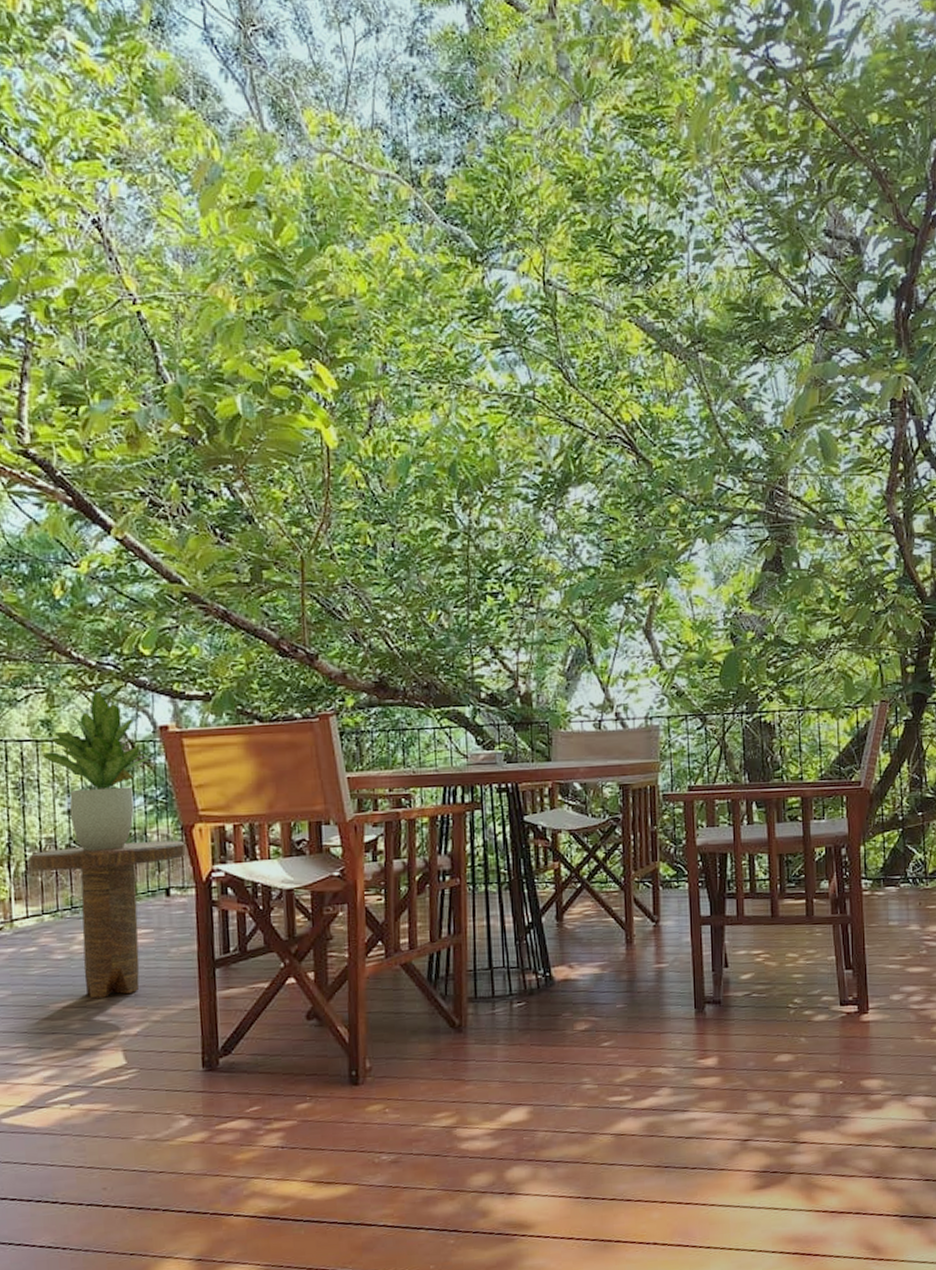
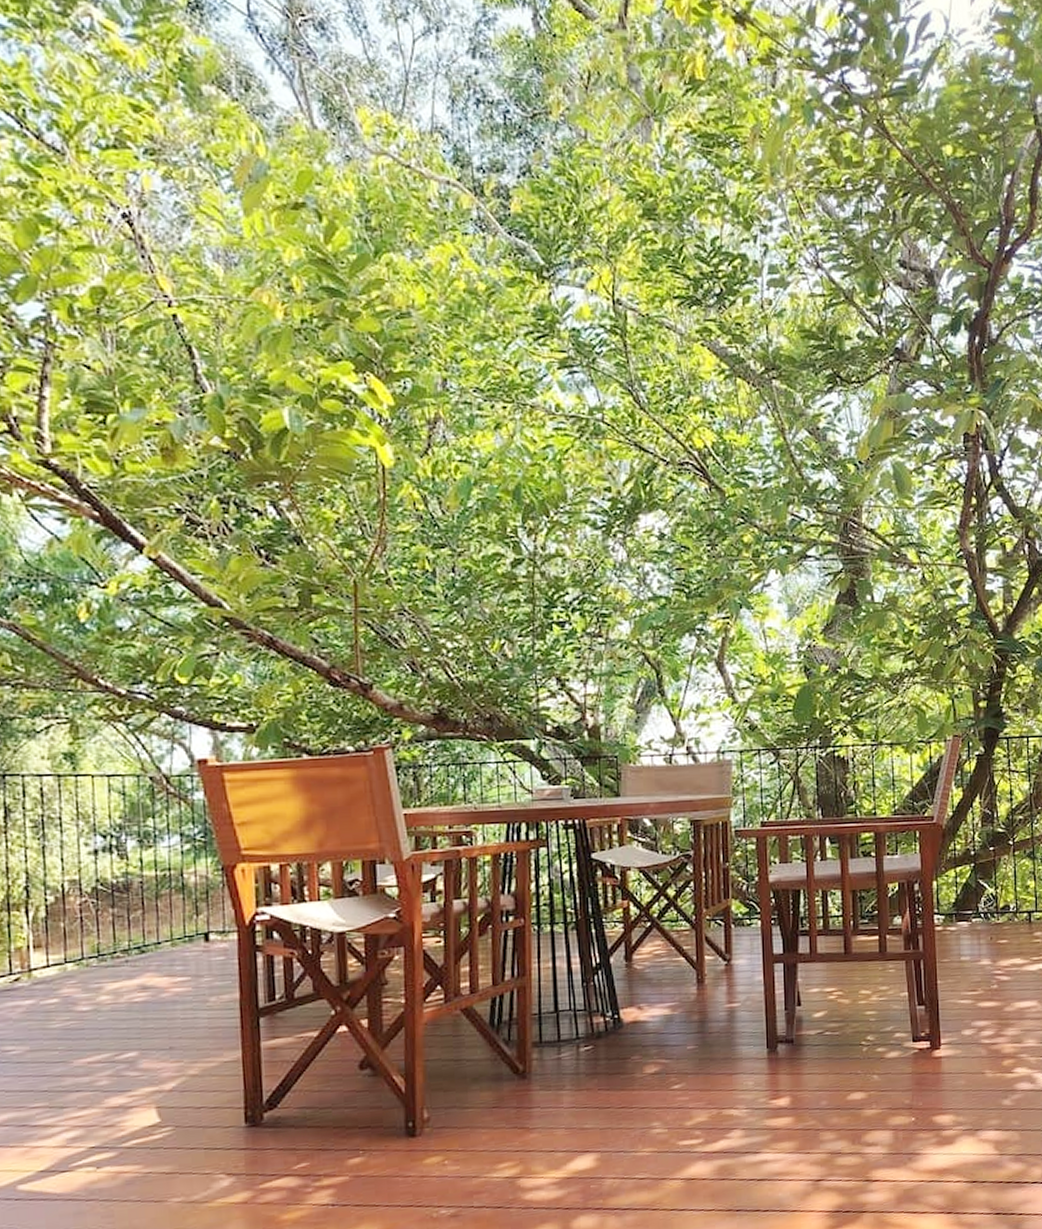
side table: present [29,840,186,999] -> none [49,882,227,1053]
potted plant: present [42,691,150,851] -> none [64,722,187,894]

